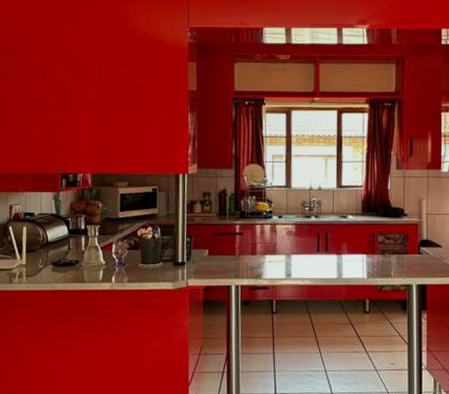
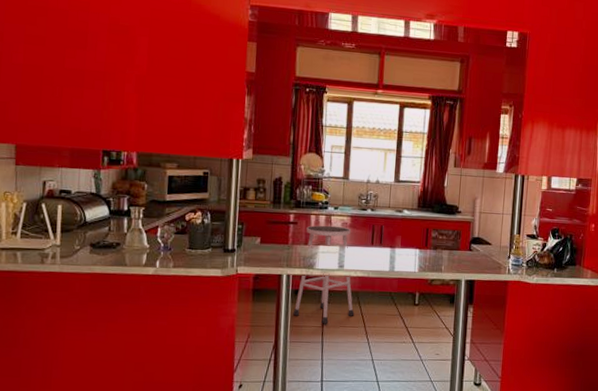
stool: none [243,234,305,335] -> present [293,225,355,324]

